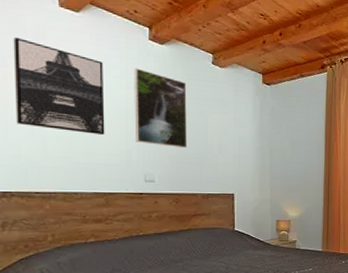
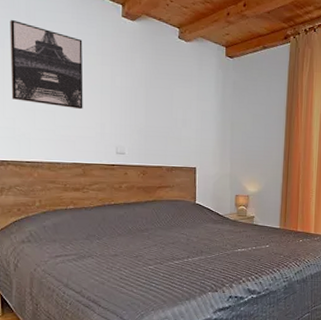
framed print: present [134,68,188,149] -> none [108,44,155,122]

